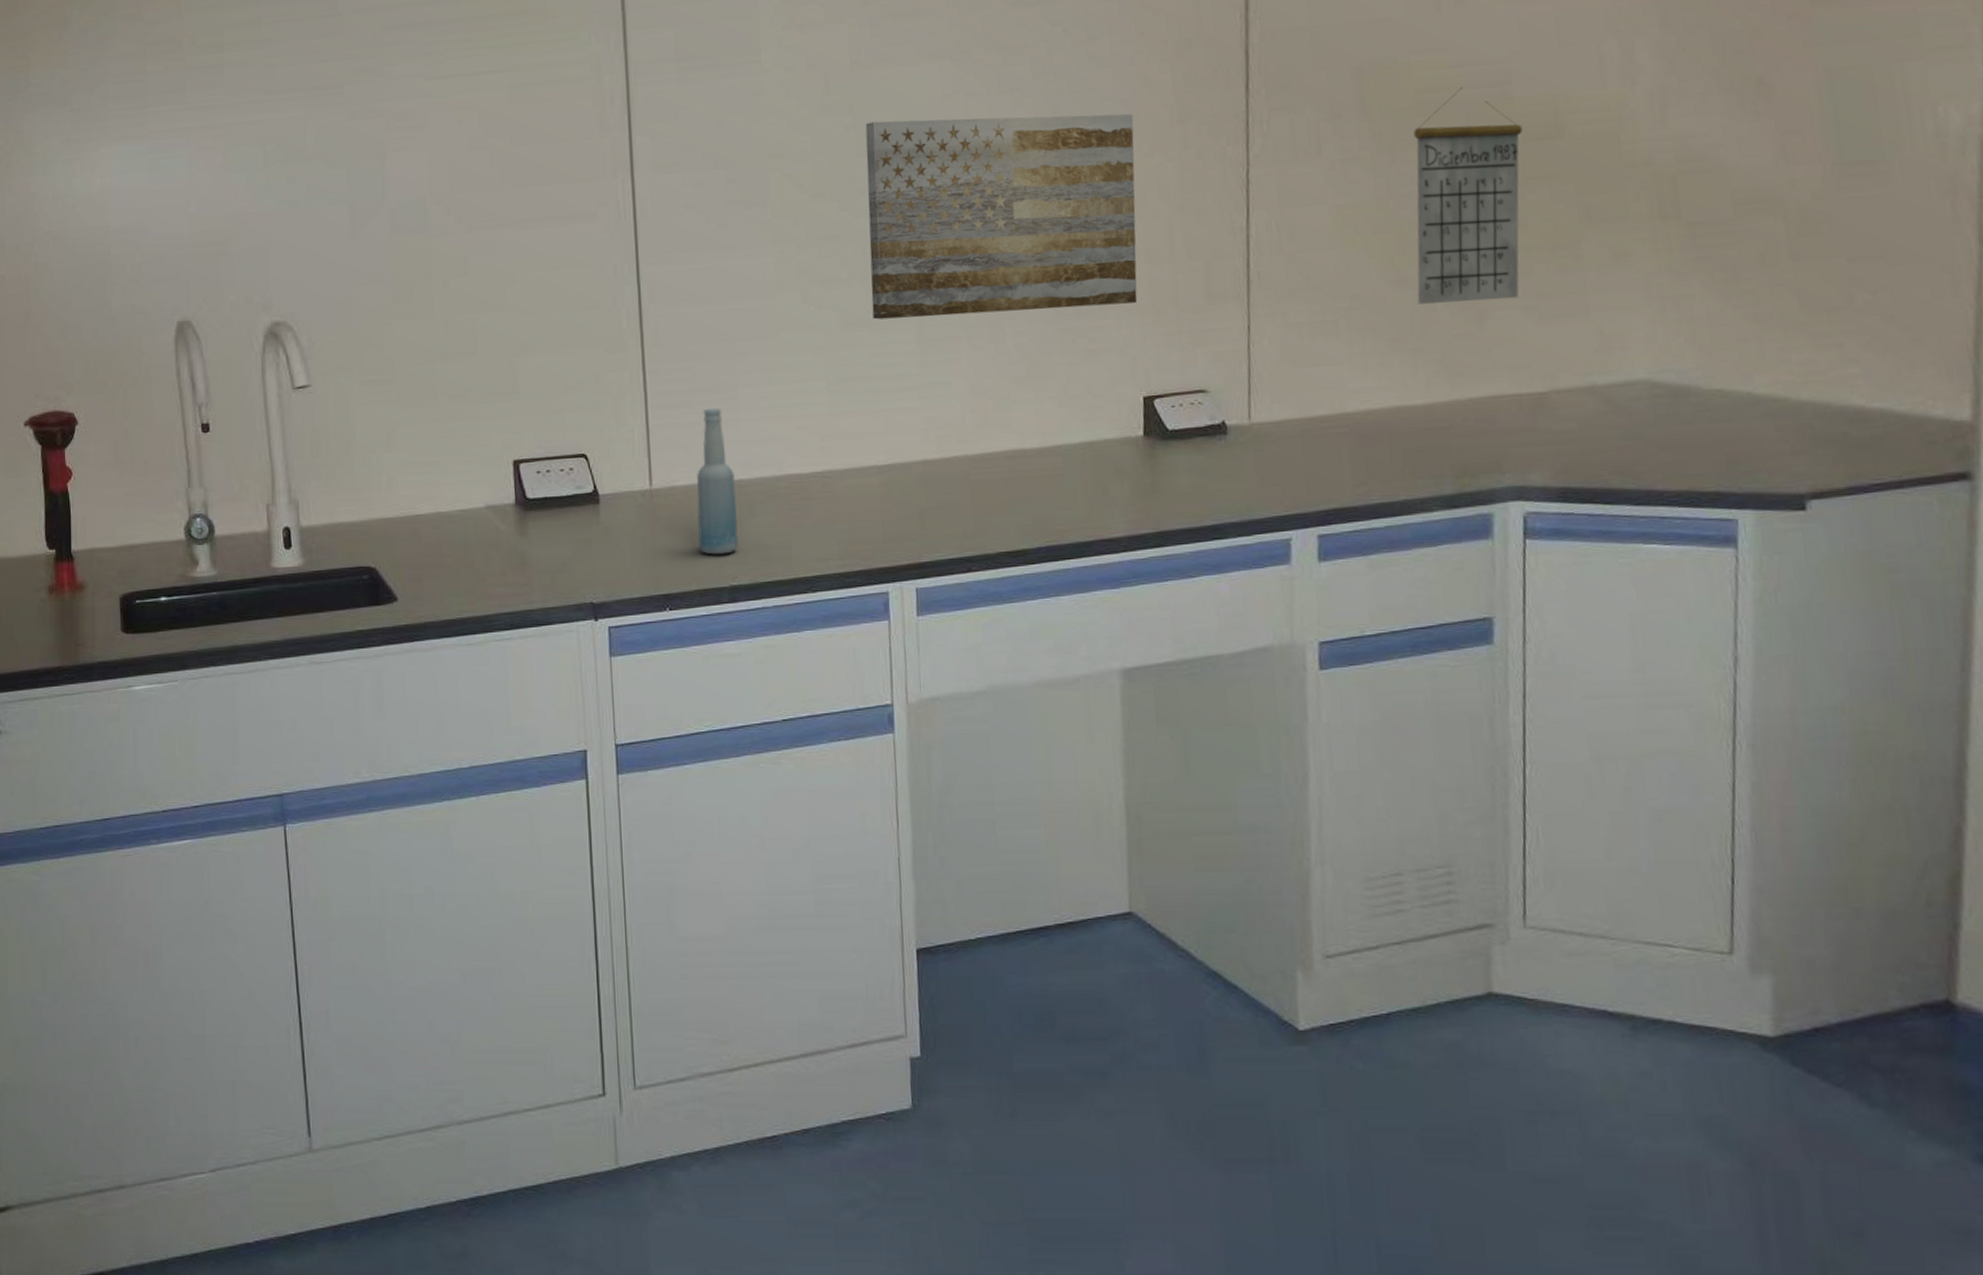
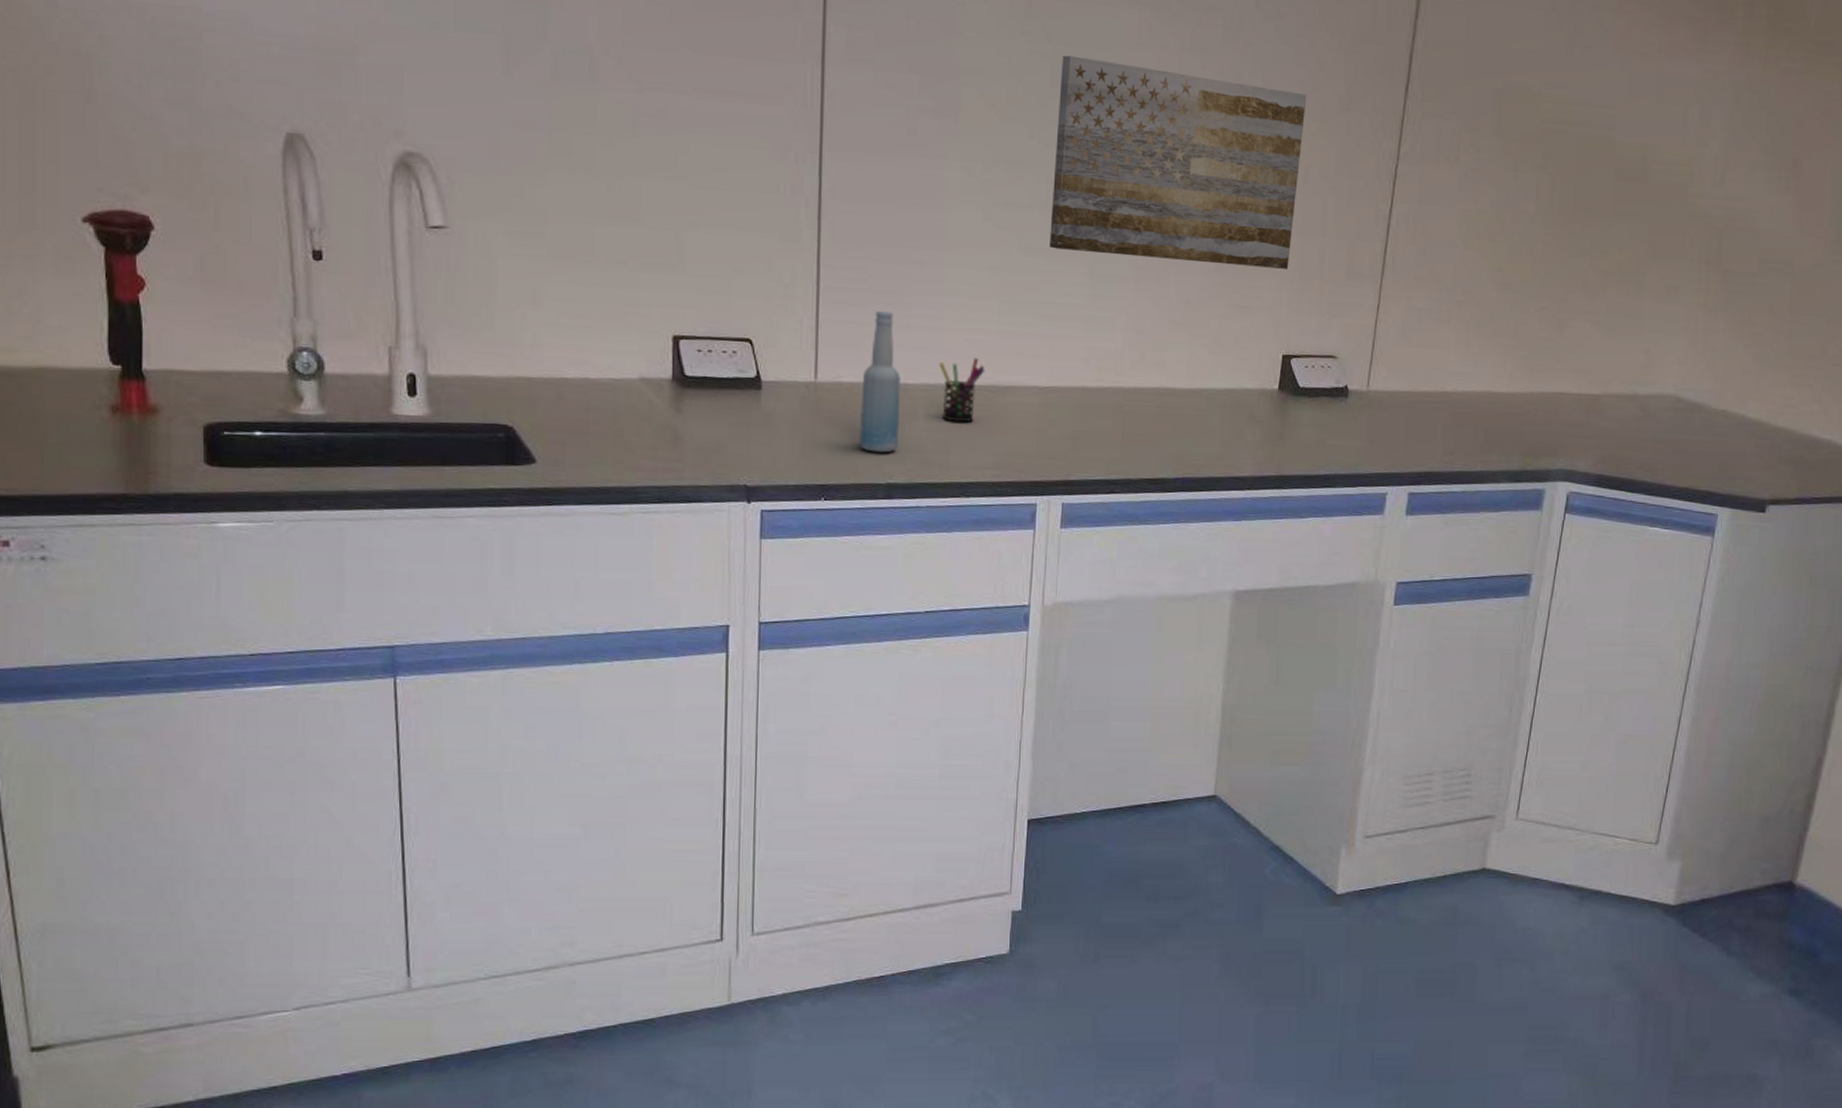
pen holder: none [772,444,820,514] -> present [939,358,985,423]
calendar: present [1413,86,1523,304] -> none [1515,123,1618,313]

